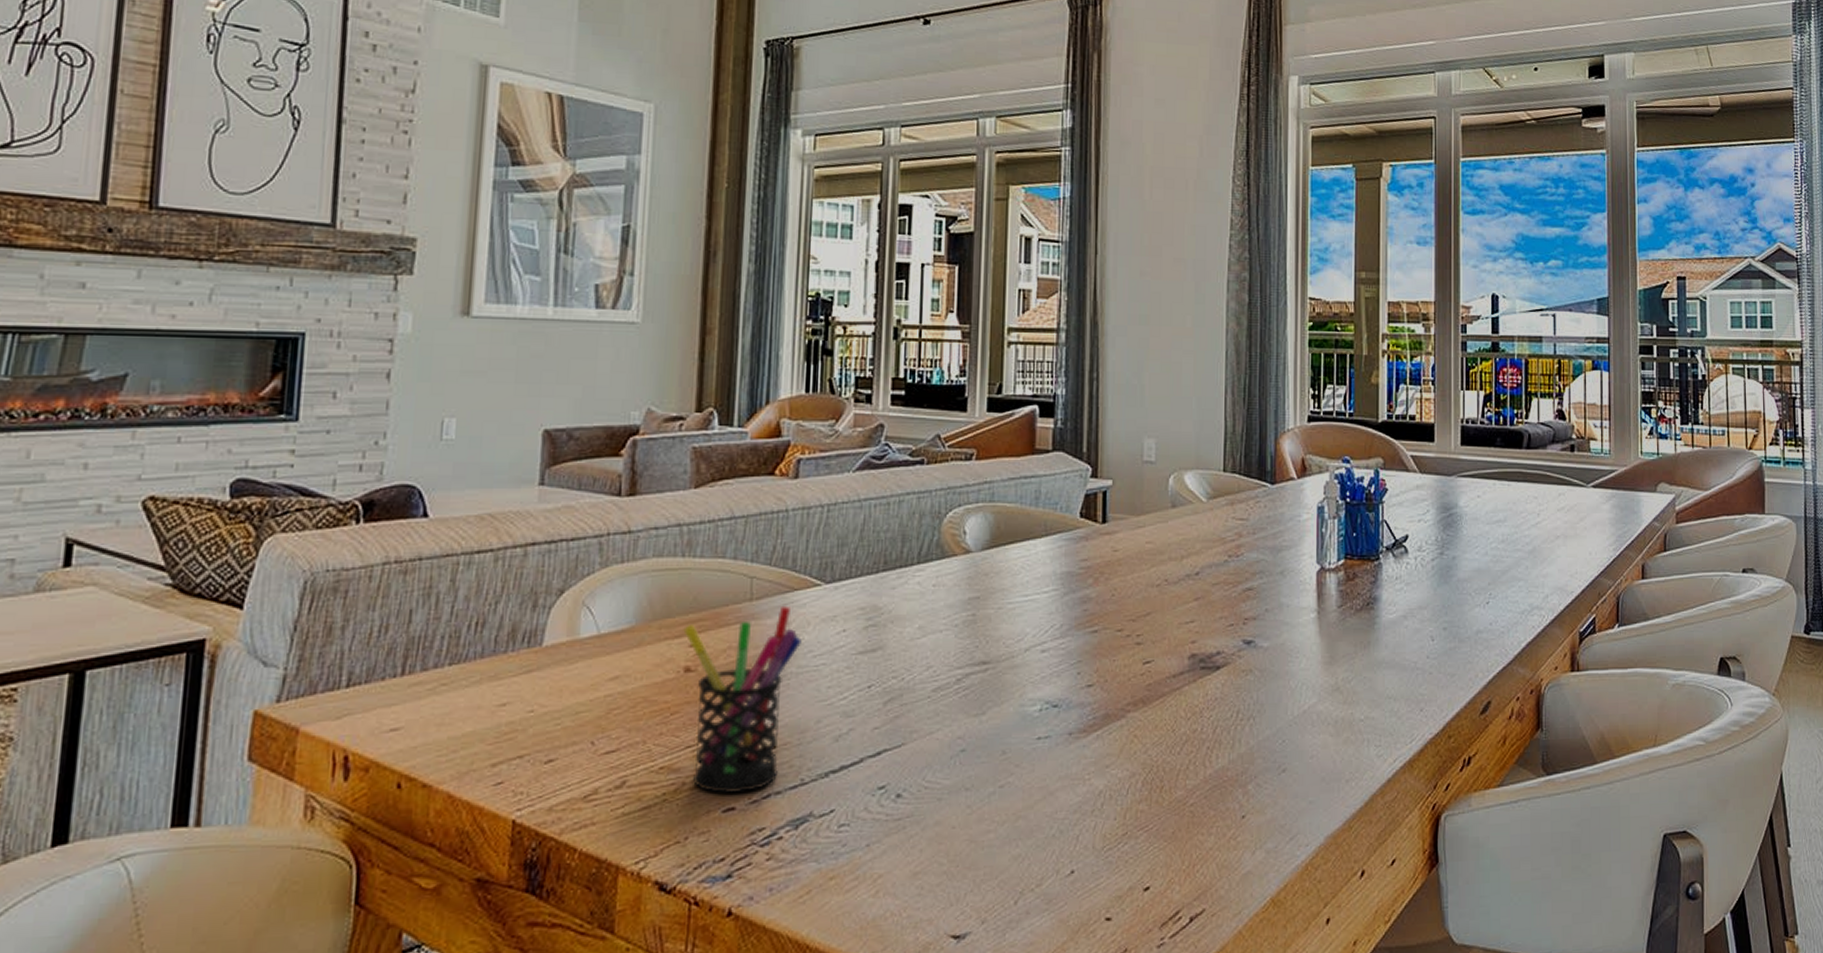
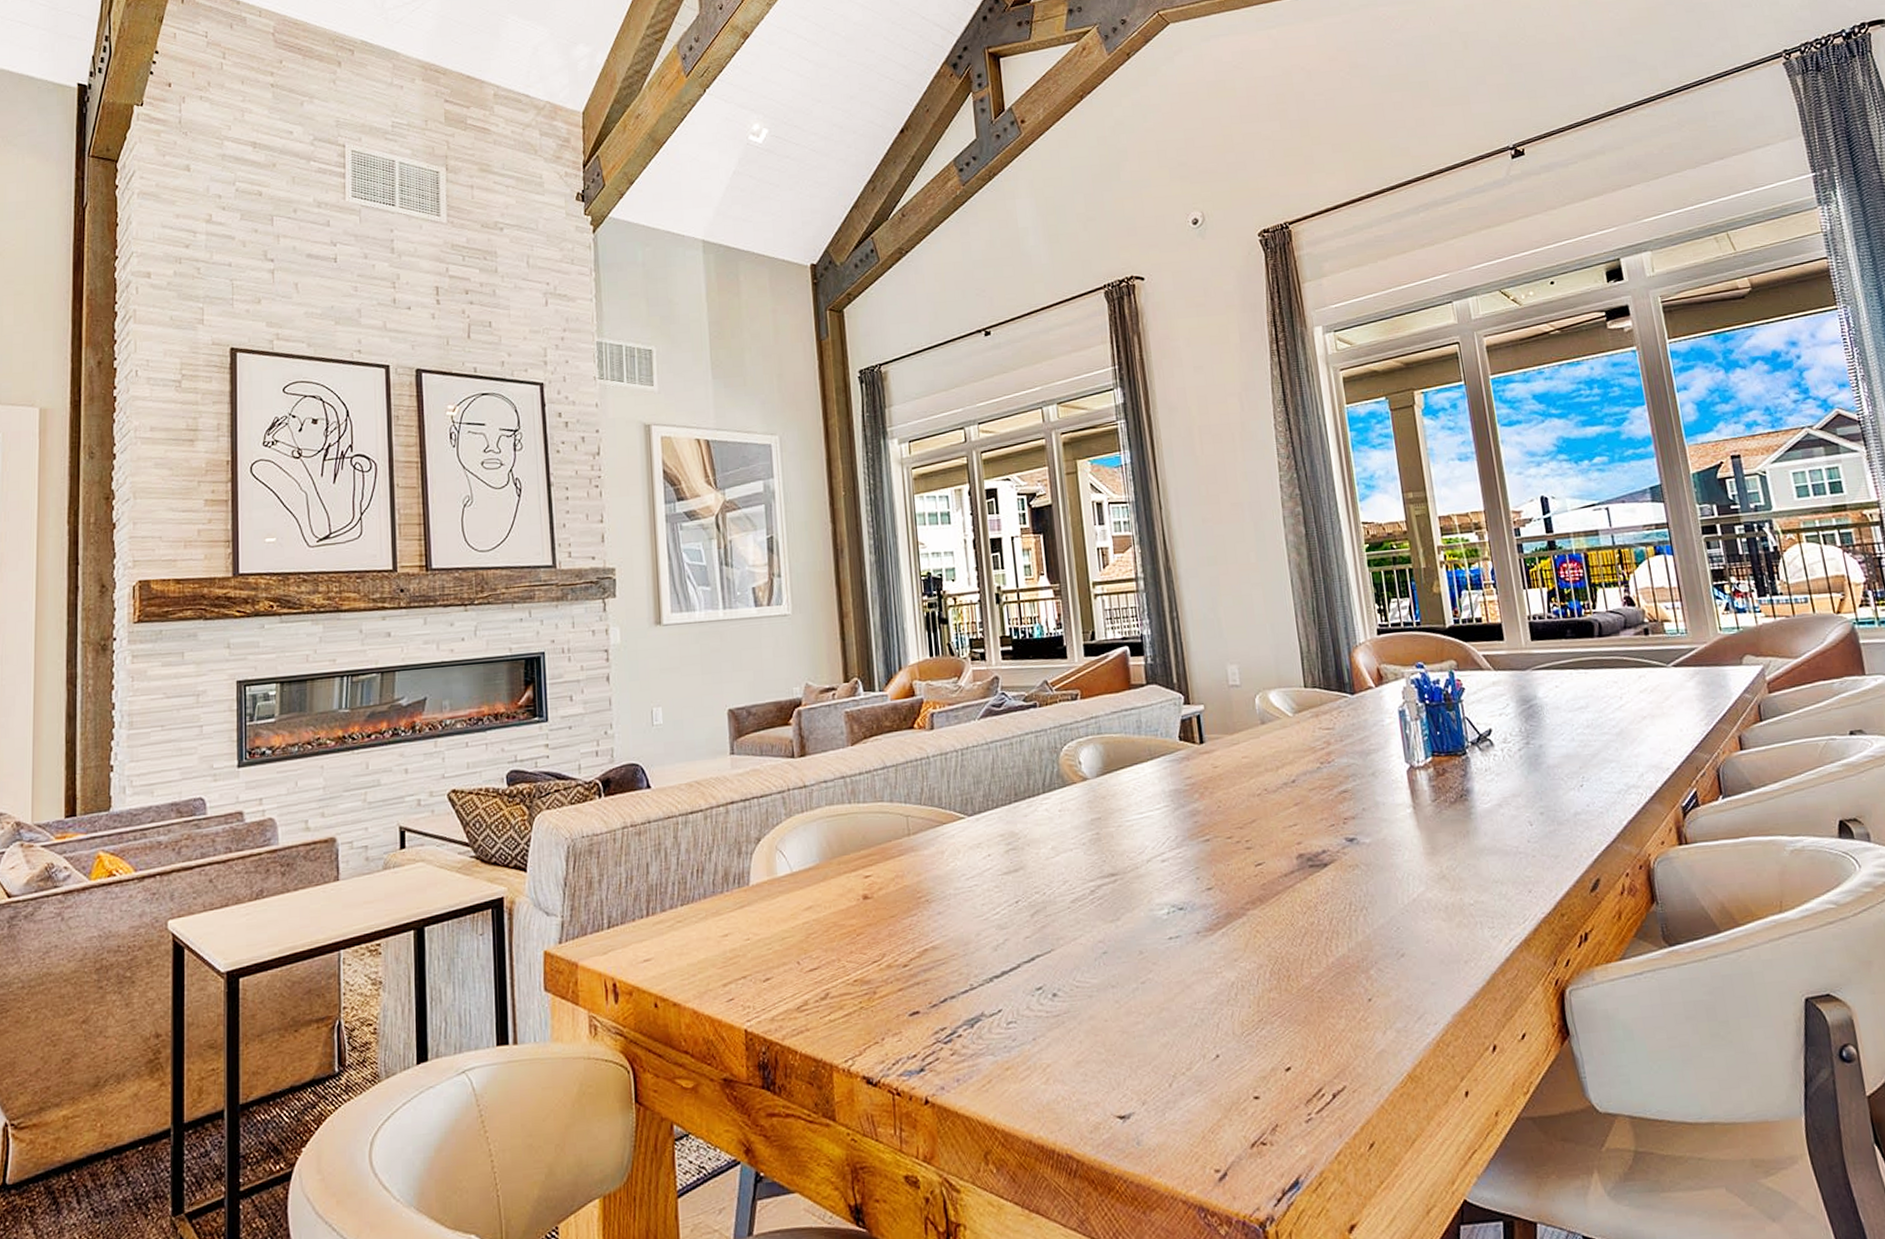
pen holder: present [683,605,802,795] -> none [858,837,955,1001]

